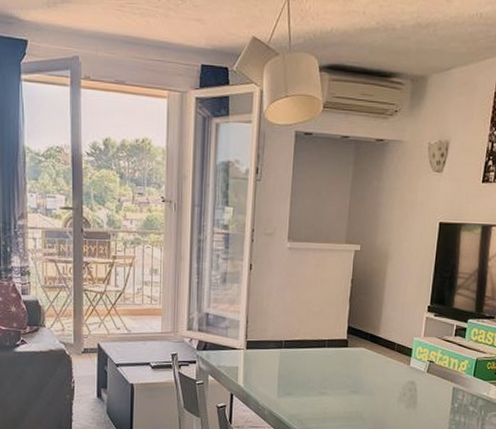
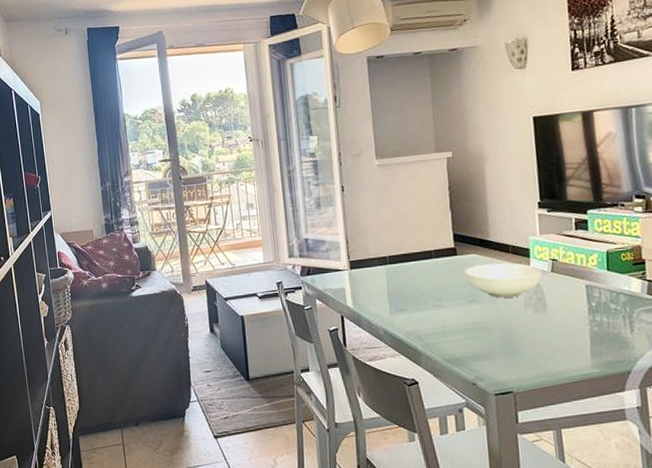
bowl: none [352,359,419,392] -> present [464,263,543,298]

